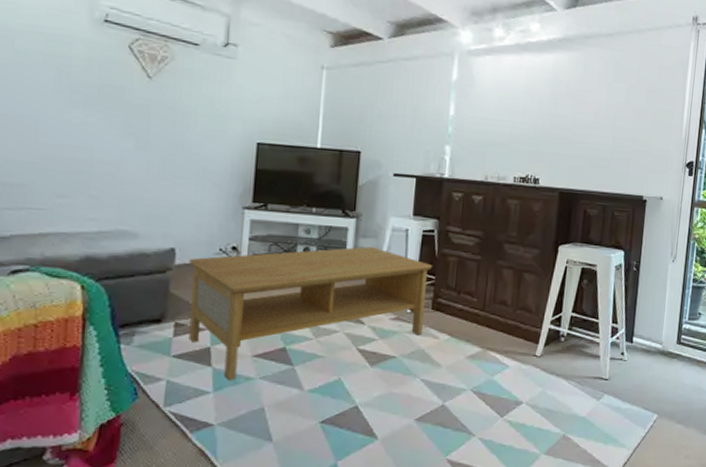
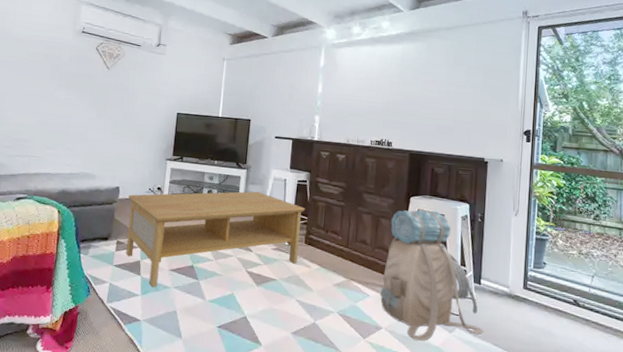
backpack: none [521,261,634,413] -> present [380,210,484,341]

